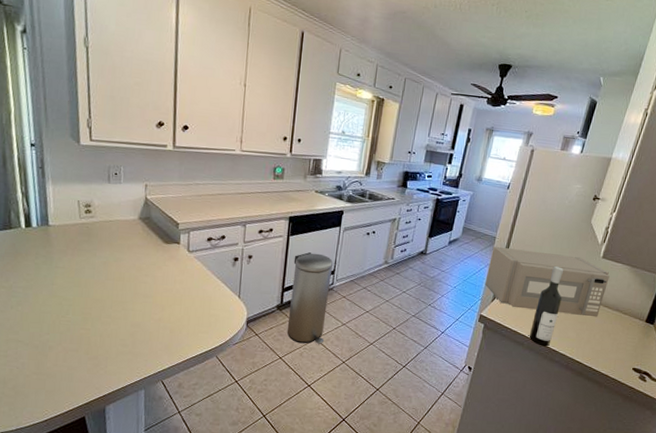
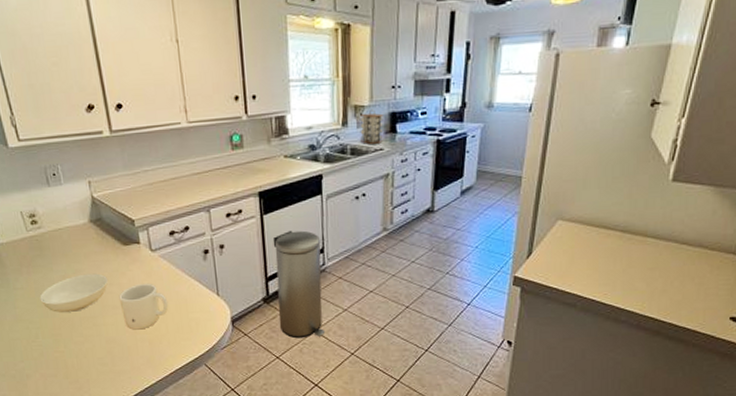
bowl: none [78,263,145,295] -> present [39,273,109,313]
mug: none [151,278,195,319] -> present [119,283,169,330]
spice rack: none [377,166,400,194] -> present [359,109,384,144]
microwave: present [485,246,610,318] -> none [515,185,685,262]
bottle: present [529,266,563,347] -> none [582,202,621,305]

